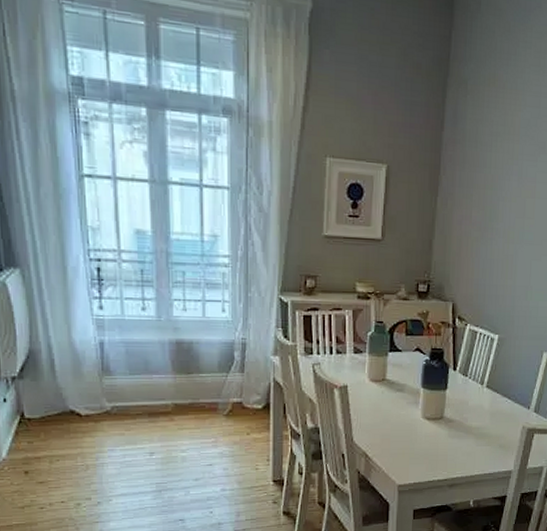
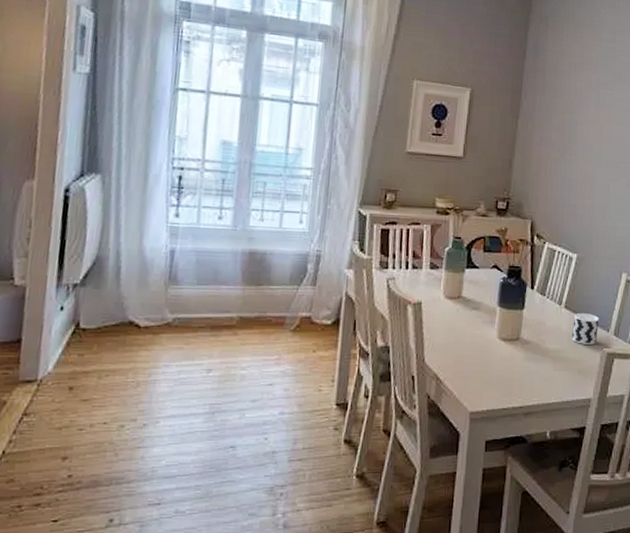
cup: none [494,391,520,421] -> present [572,312,599,344]

